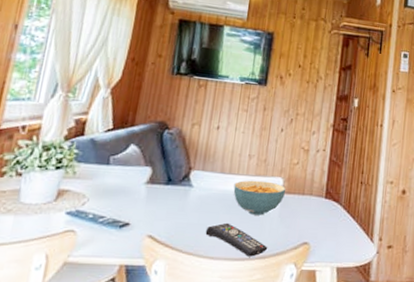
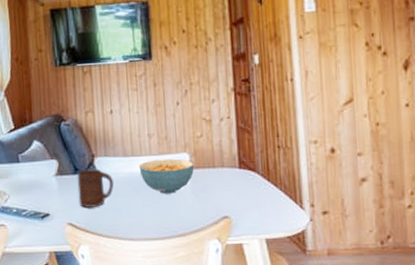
cup: none [164,181,206,221] -> present [77,169,114,208]
remote control: present [205,222,268,257] -> none [120,204,187,235]

